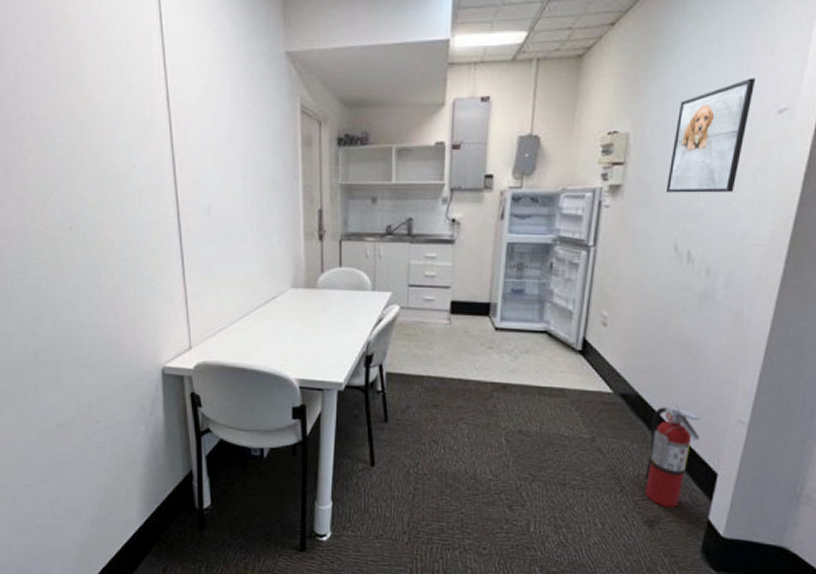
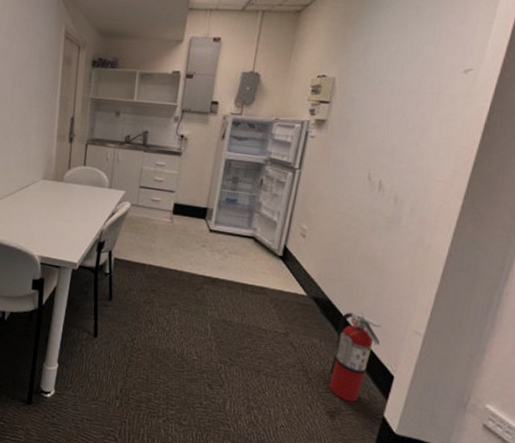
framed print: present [665,78,756,193] -> none [363,41,447,135]

